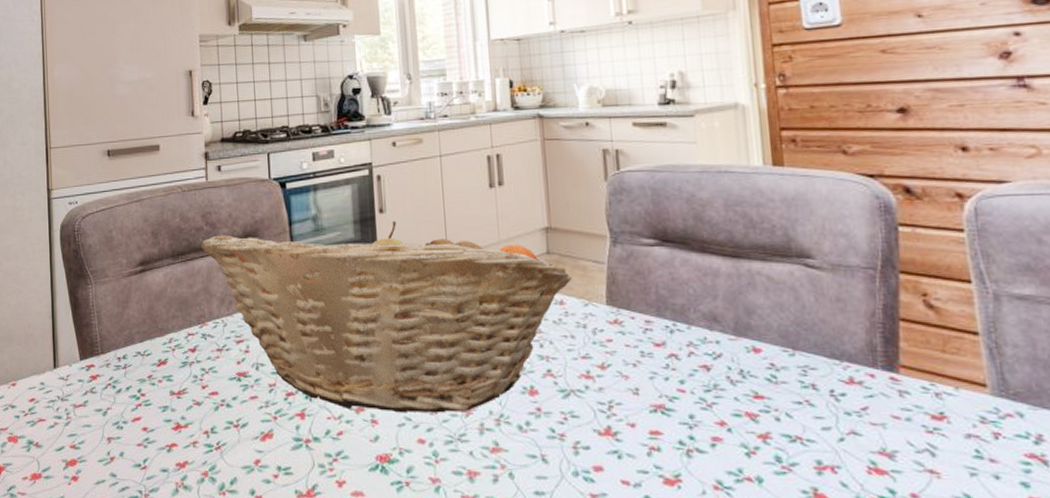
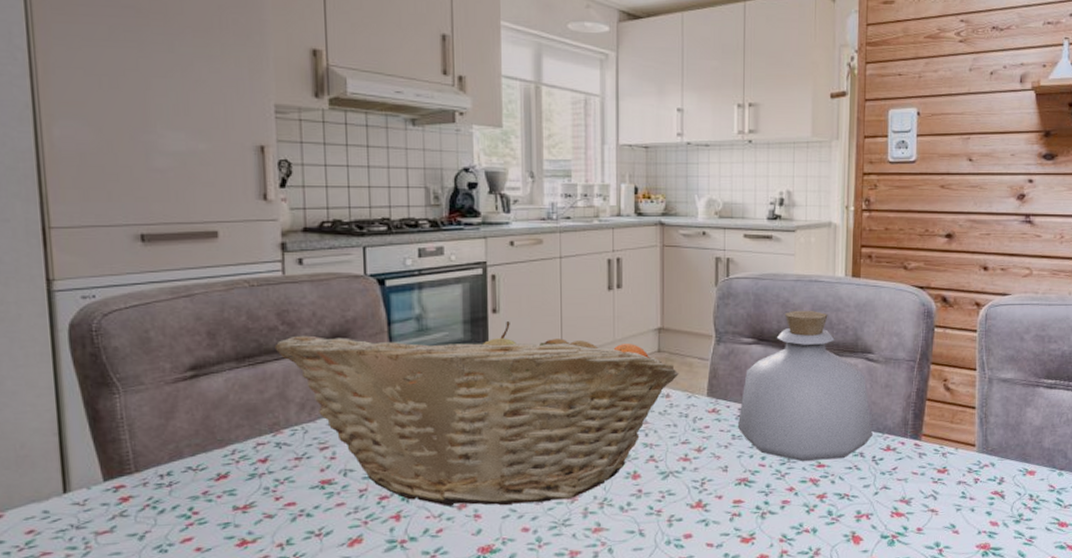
bottle: none [645,205,826,390] -> present [737,310,873,461]

